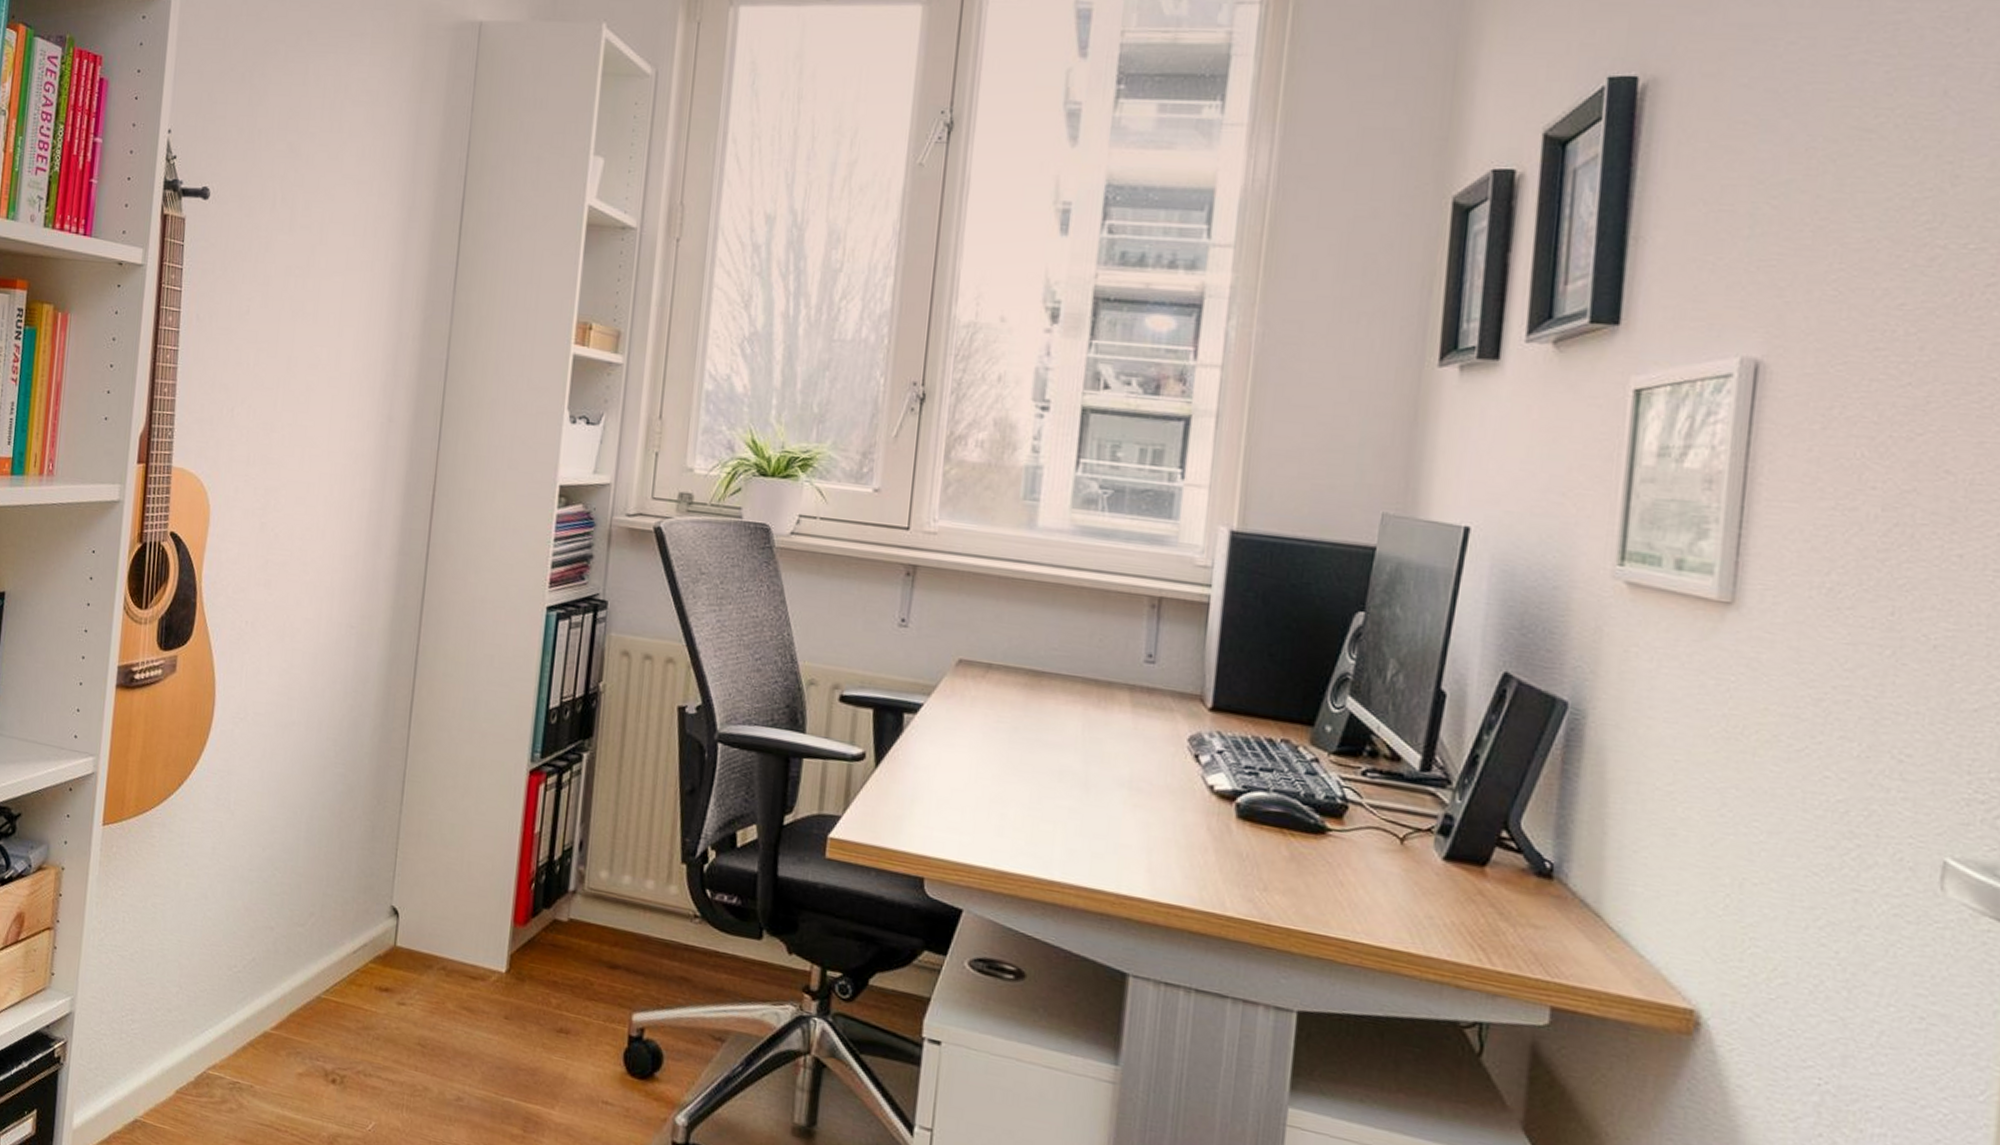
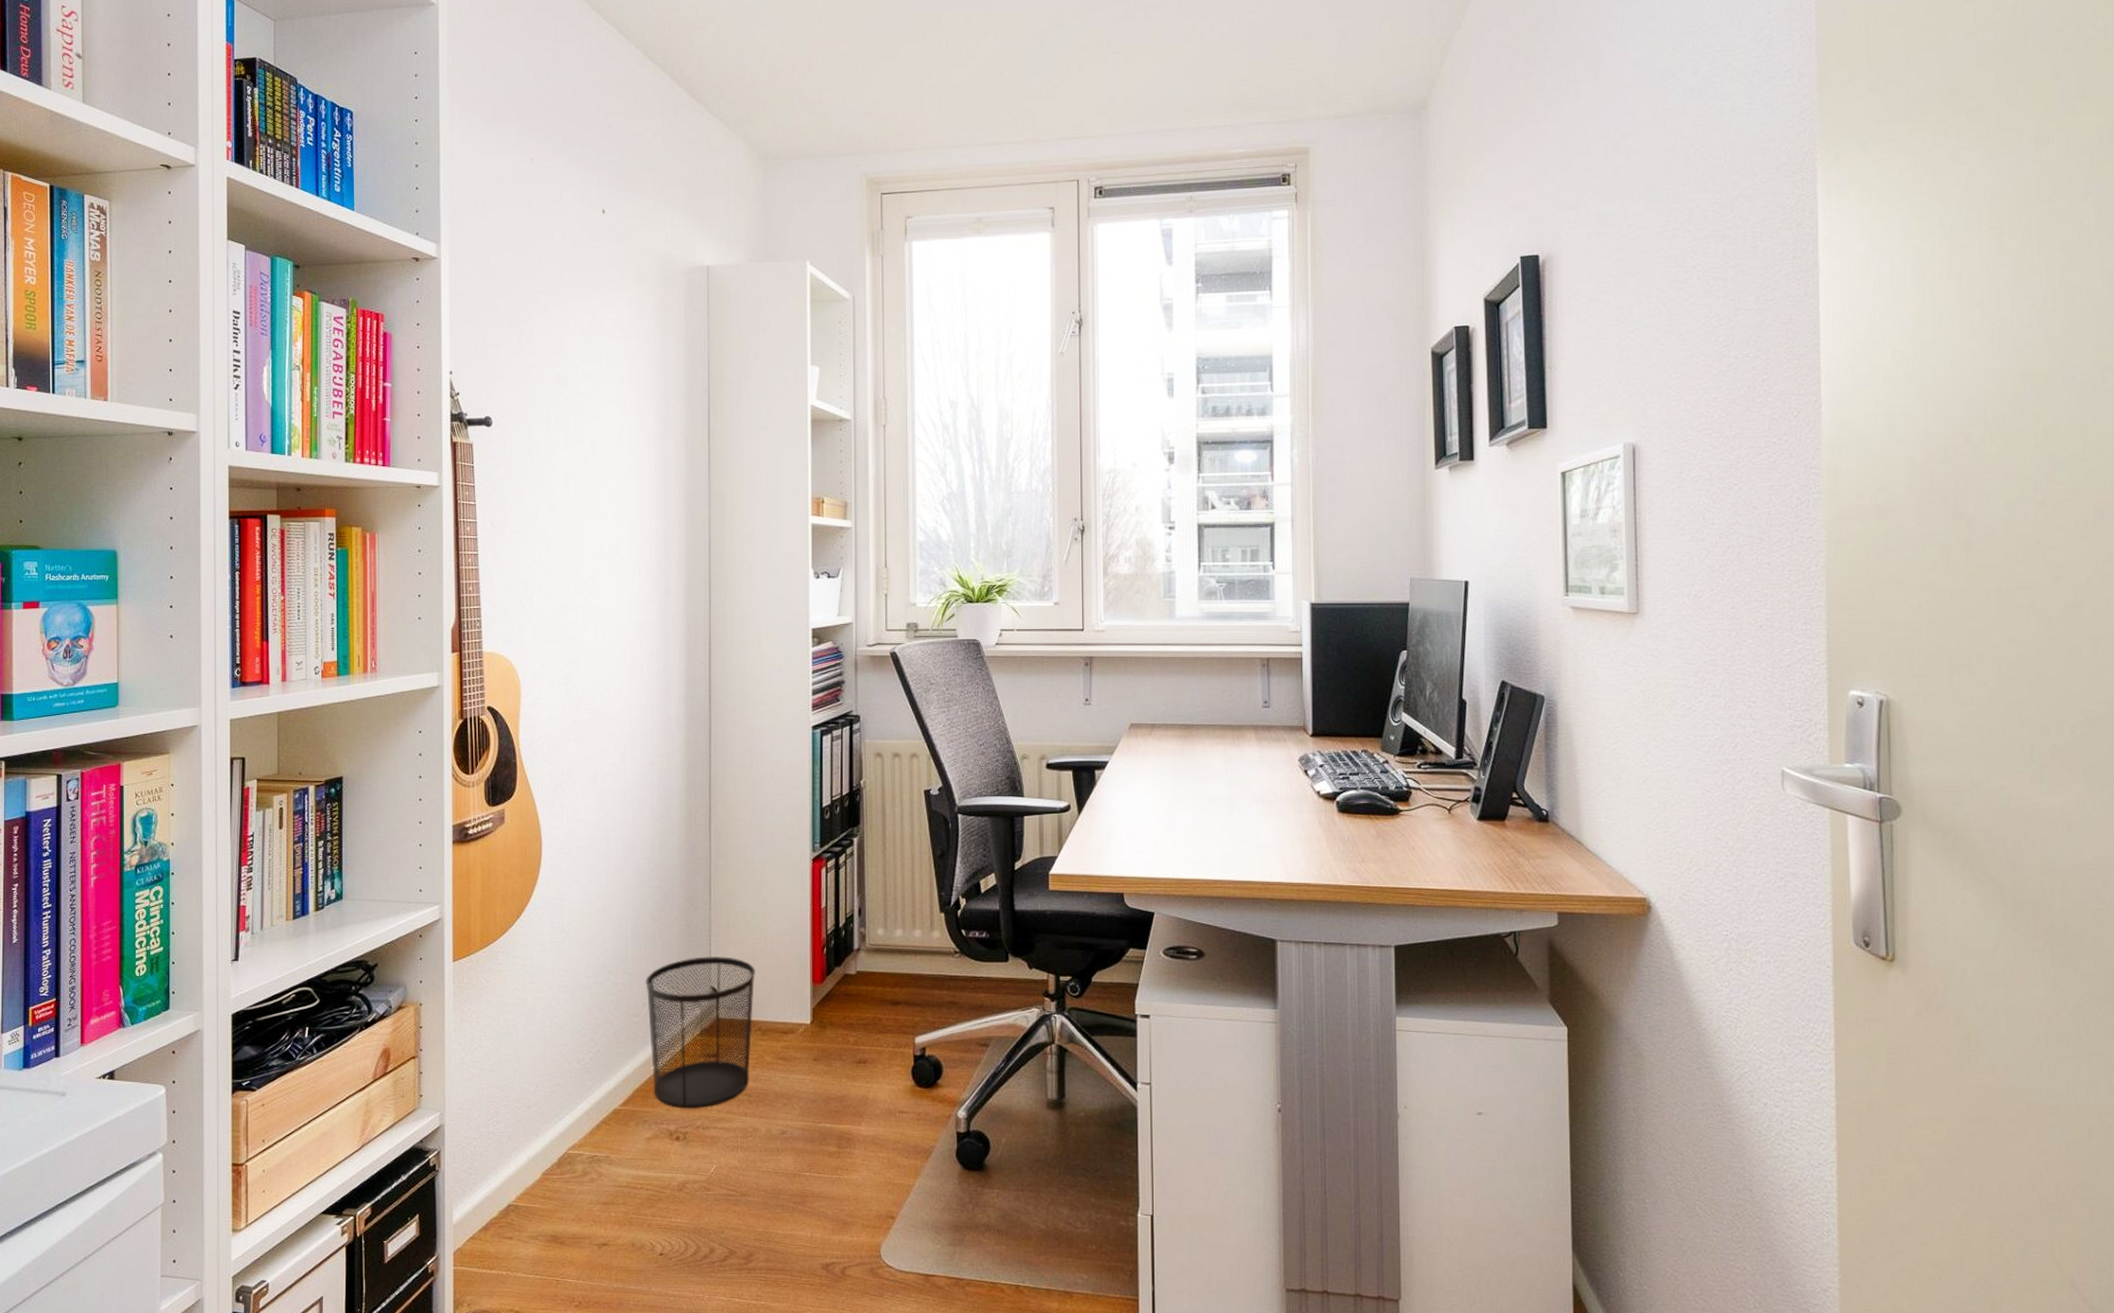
waste bin: none [311,867,447,1051] -> present [646,955,755,1108]

